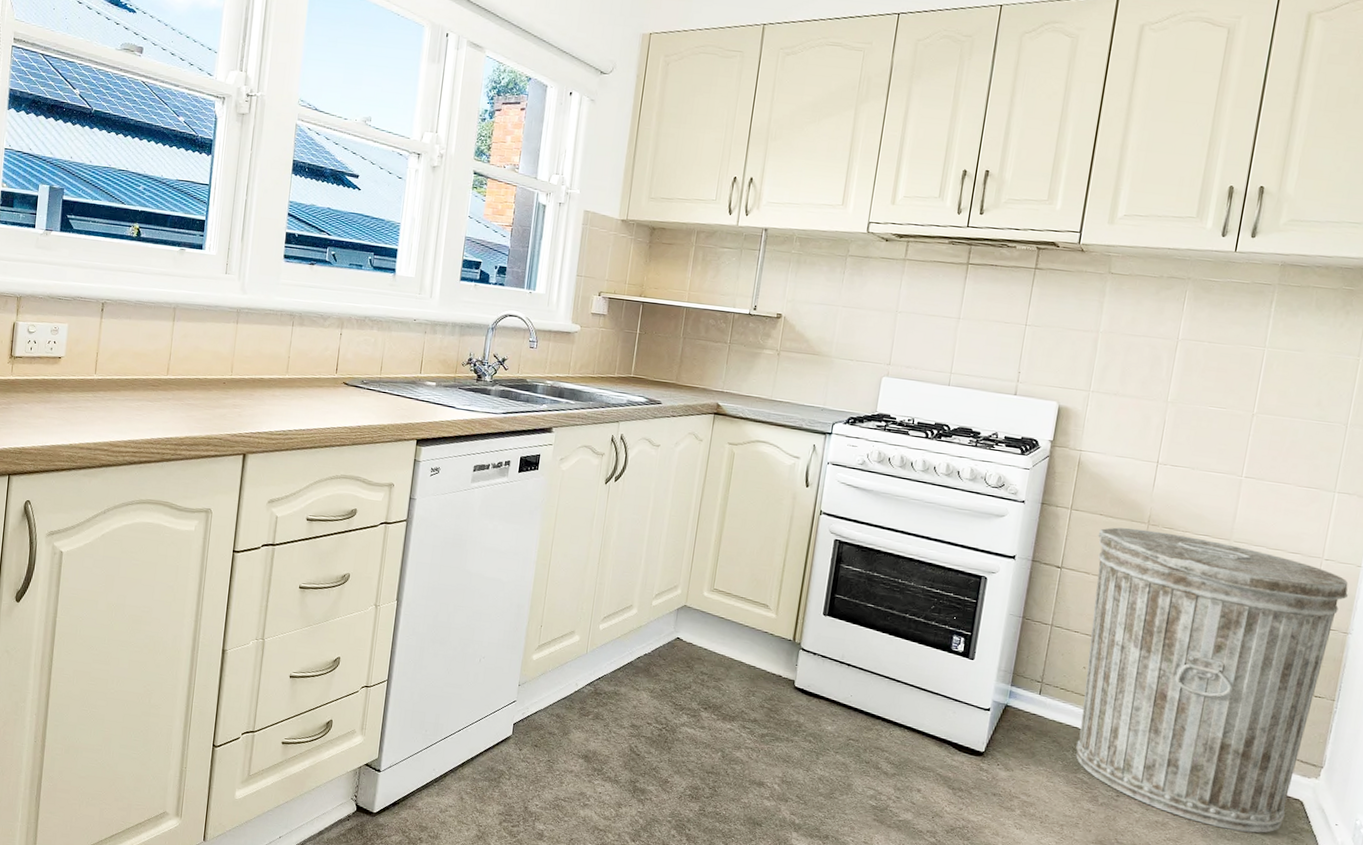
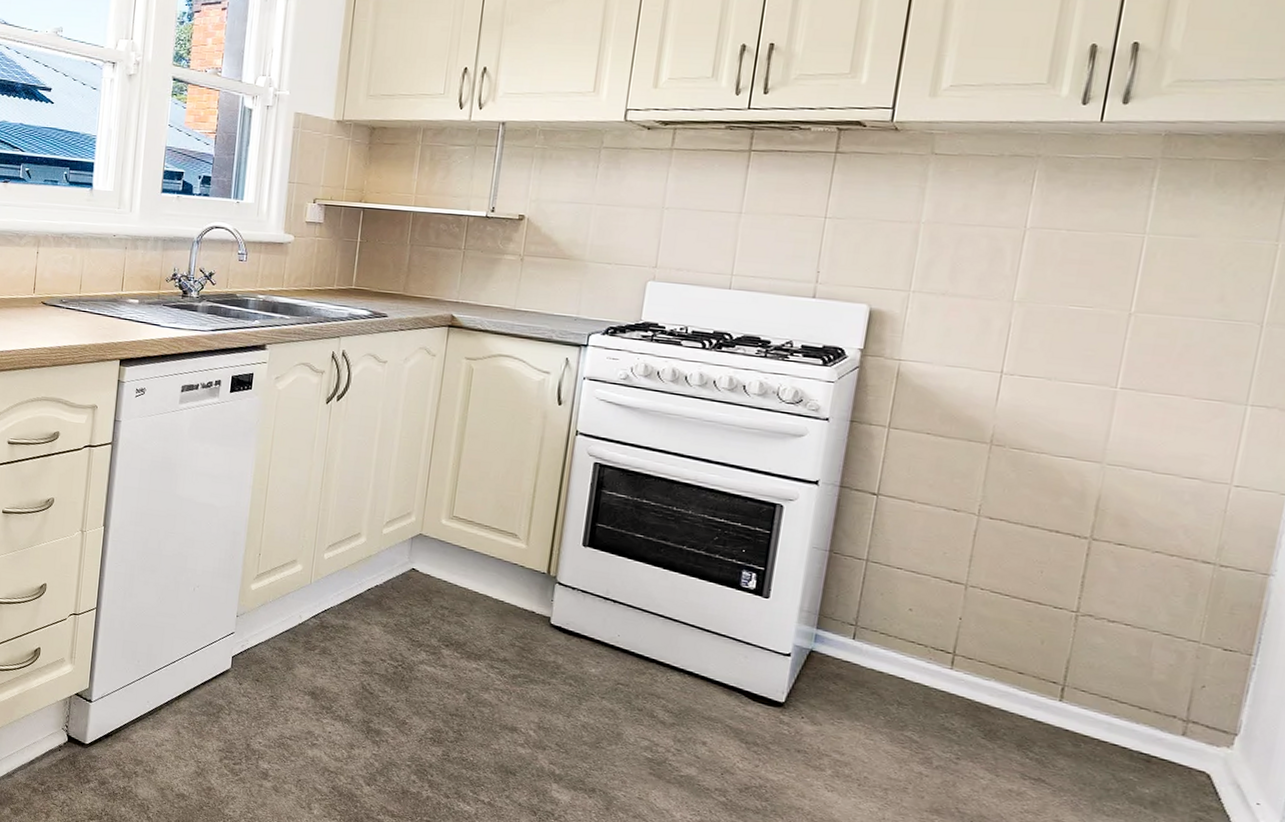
trash can: present [1076,527,1349,833] -> none [902,448,1269,810]

